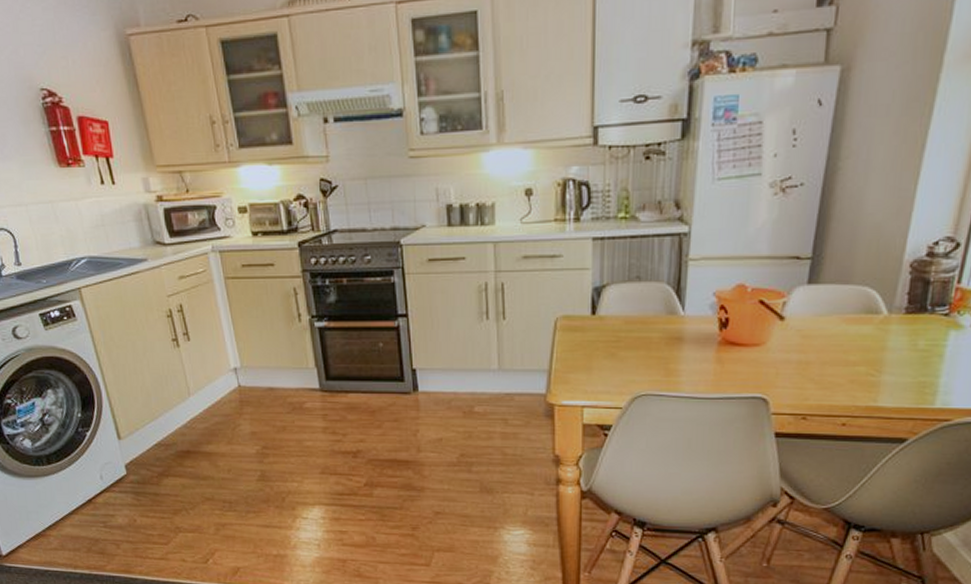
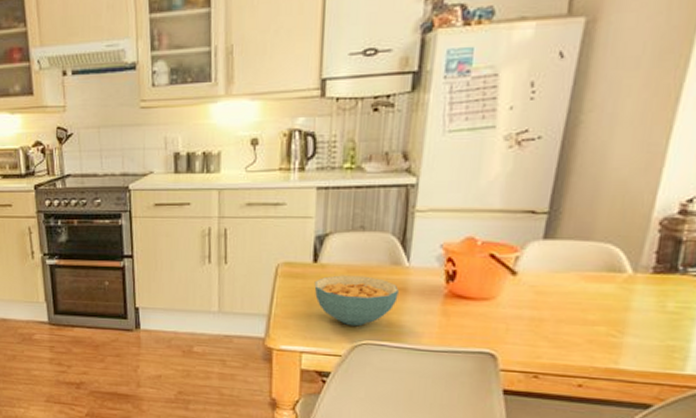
cereal bowl: none [593,326,675,378] -> present [314,275,399,327]

